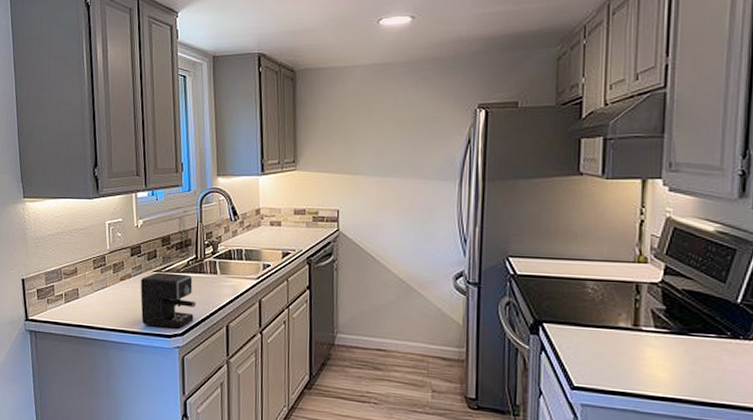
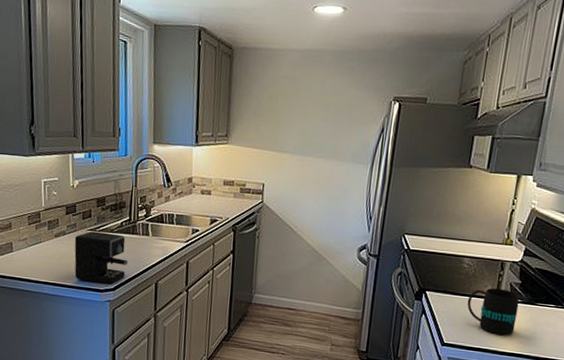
mug: none [598,316,667,375] -> present [467,288,520,335]

